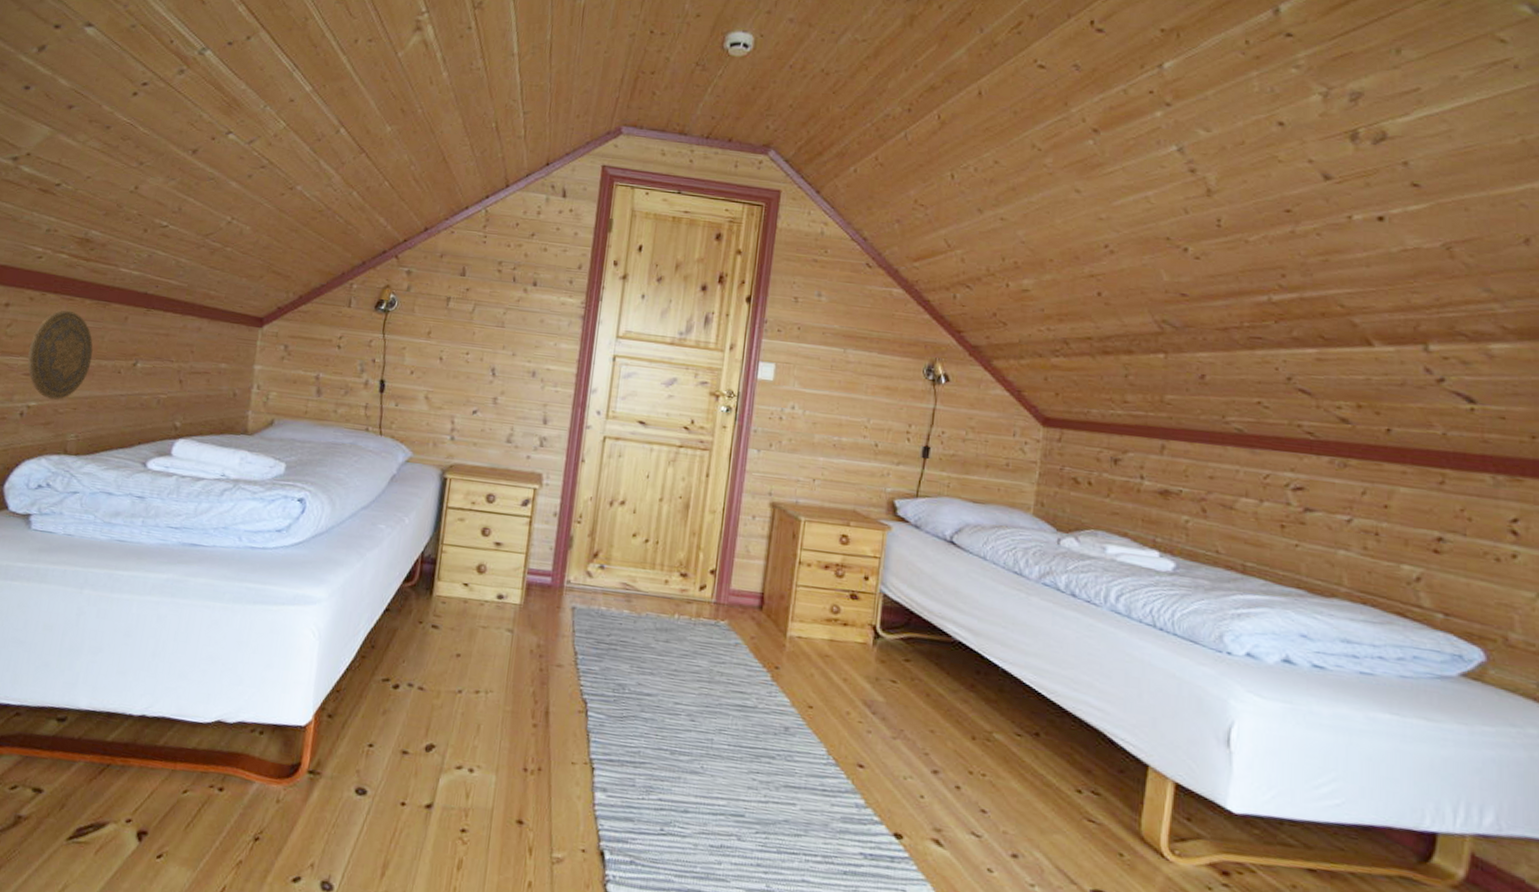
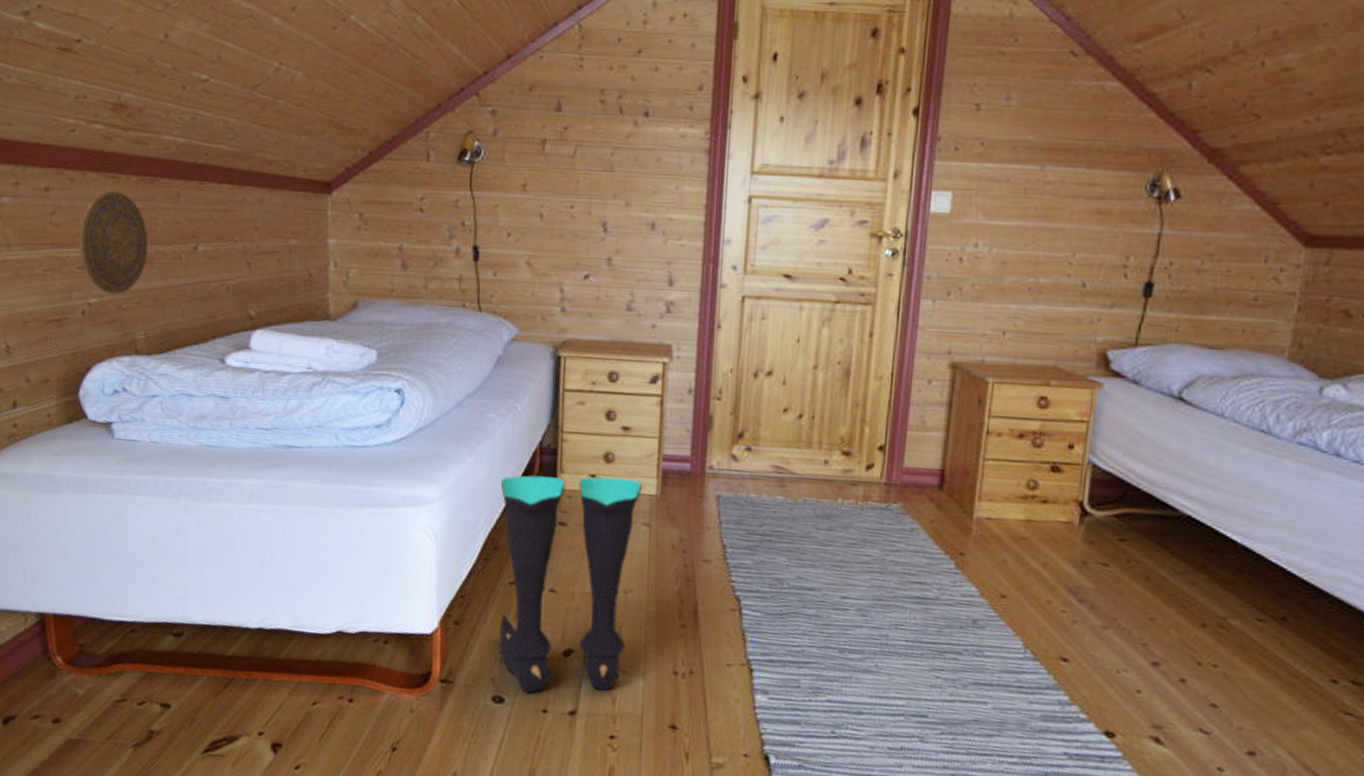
boots: none [367,581,508,786] -> present [499,475,641,693]

